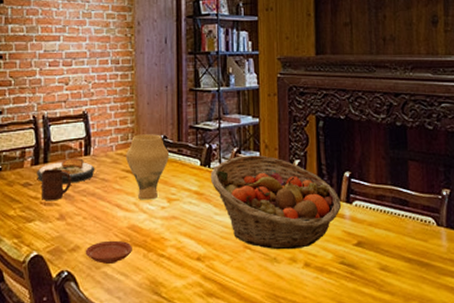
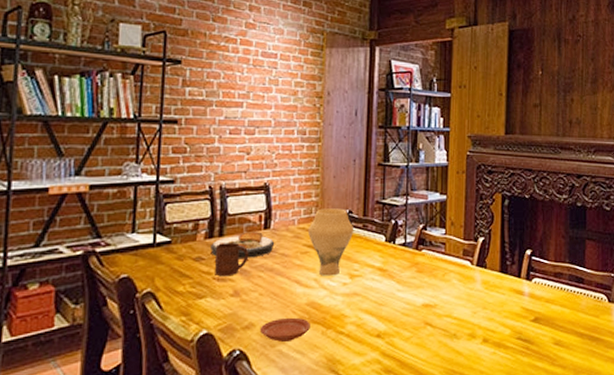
fruit basket: present [210,155,342,250] -> none [394,232,522,326]

